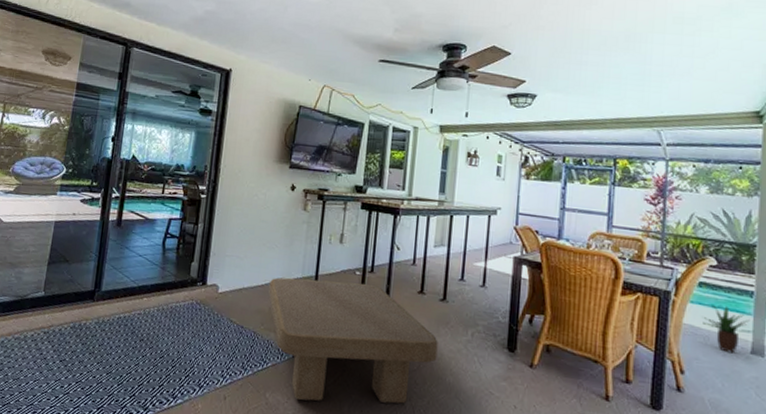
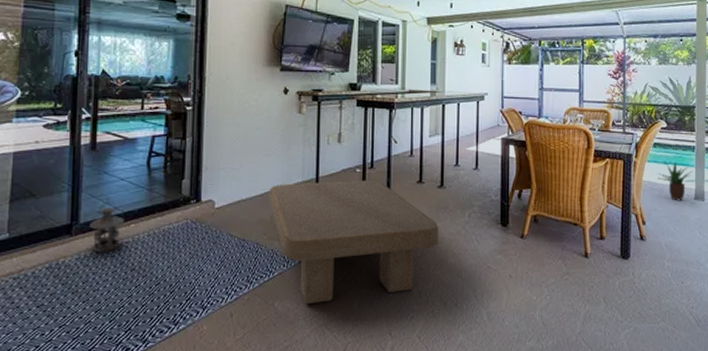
lantern: none [109,270,138,321] -> present [89,197,124,252]

